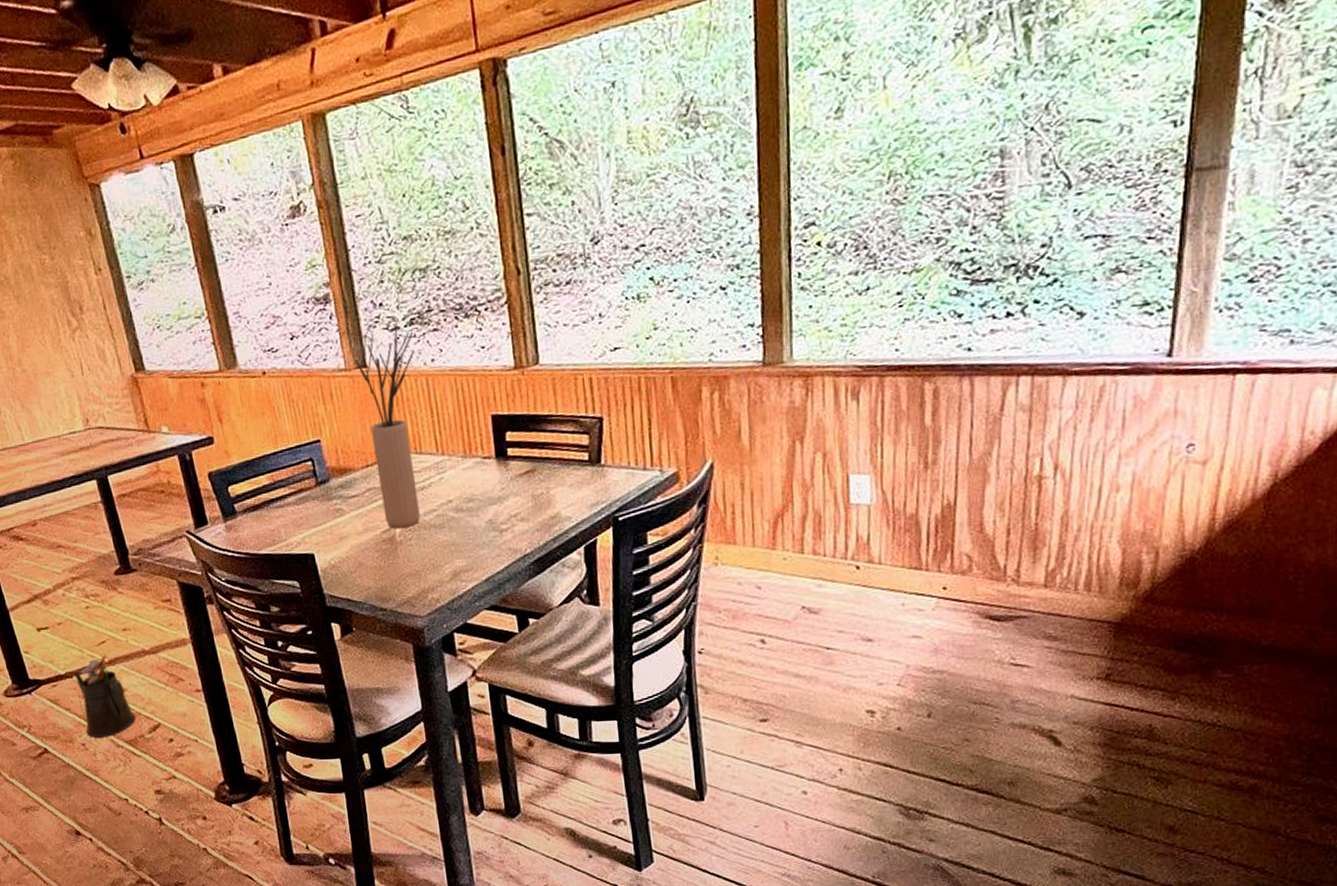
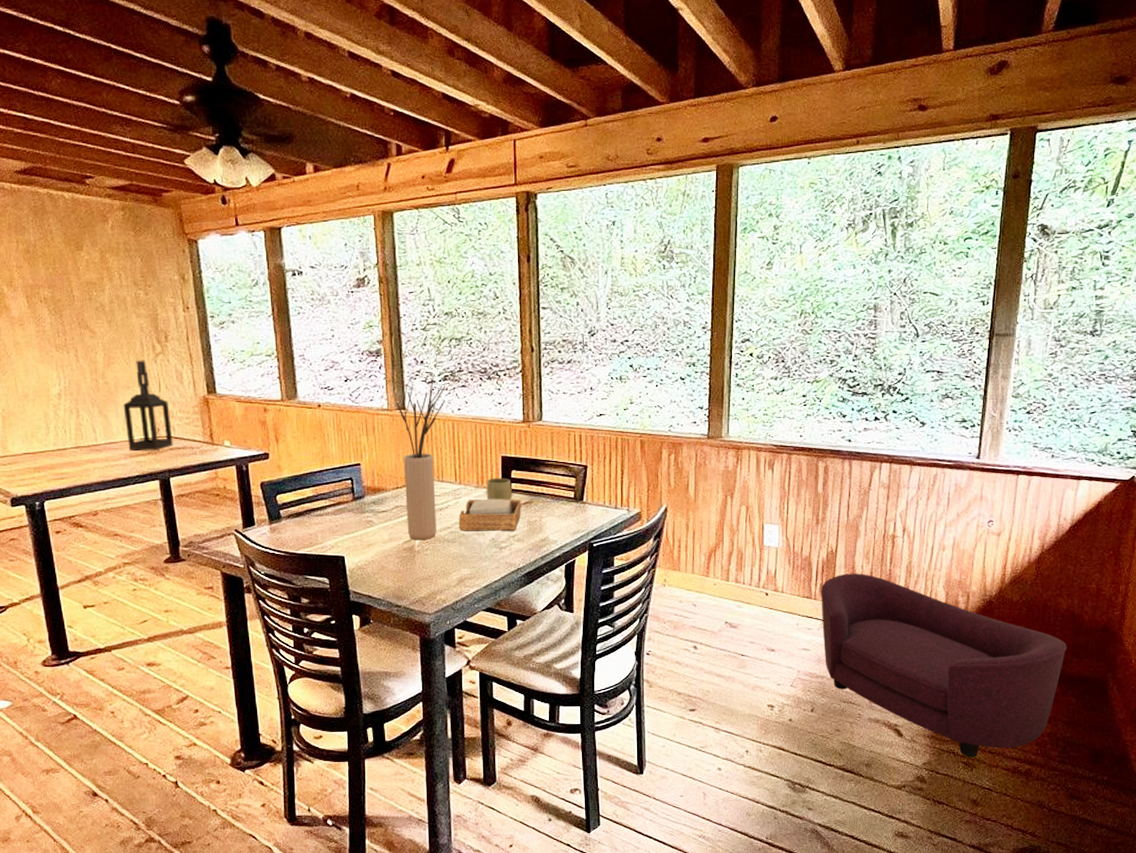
lantern: none [45,338,106,448] -> present [123,360,173,450]
watering can: present [73,655,136,738] -> none [113,633,166,707]
napkin holder: none [445,467,523,513] -> present [458,498,522,531]
mug: none [475,442,509,472] -> present [486,477,512,501]
dog bed: none [935,531,1315,771] -> present [821,573,1067,758]

